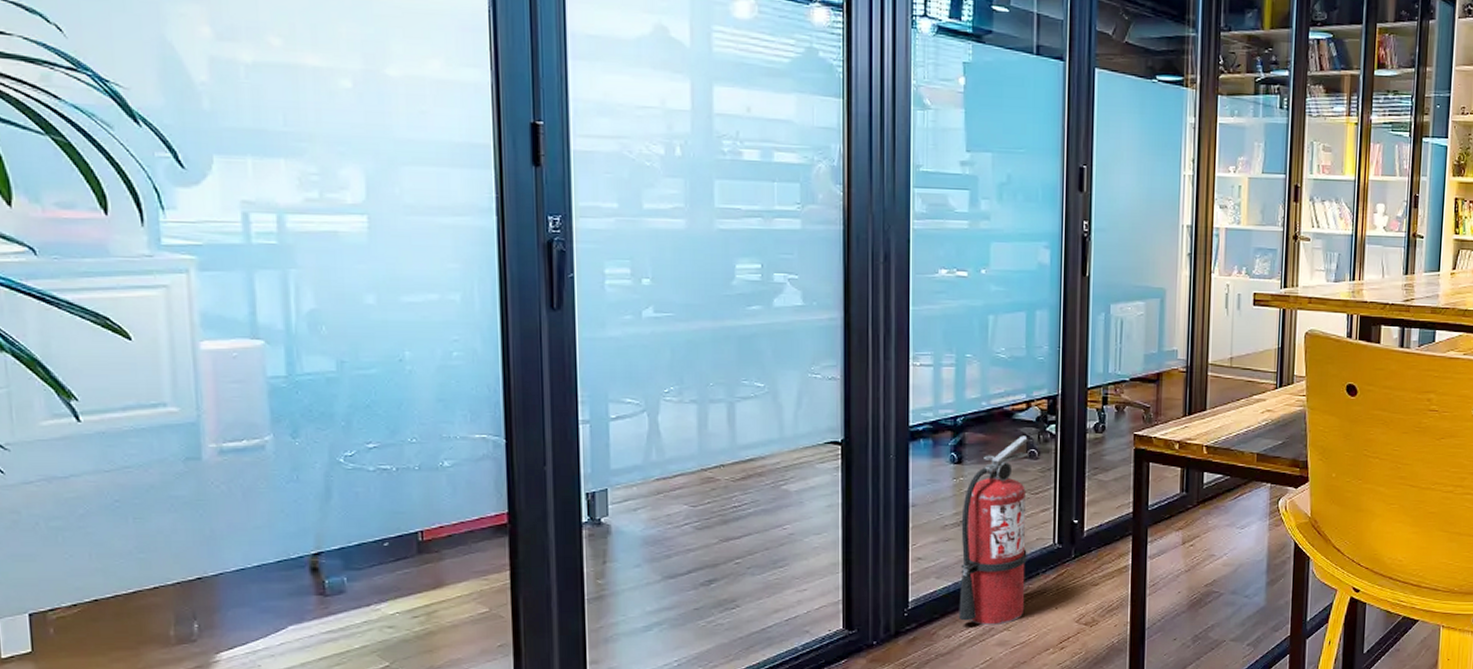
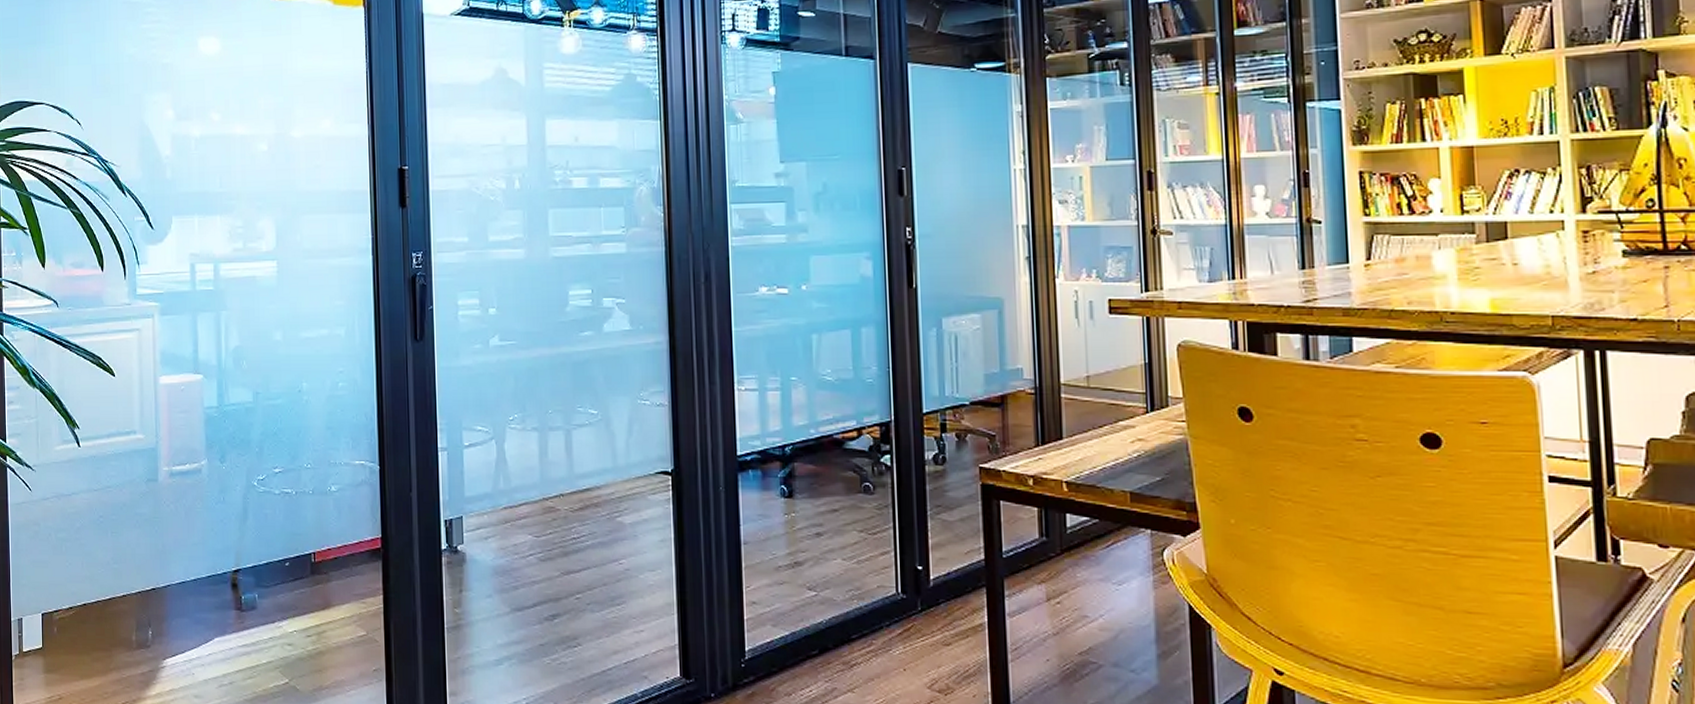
fire extinguisher: present [958,435,1029,625] -> none [795,467,869,685]

